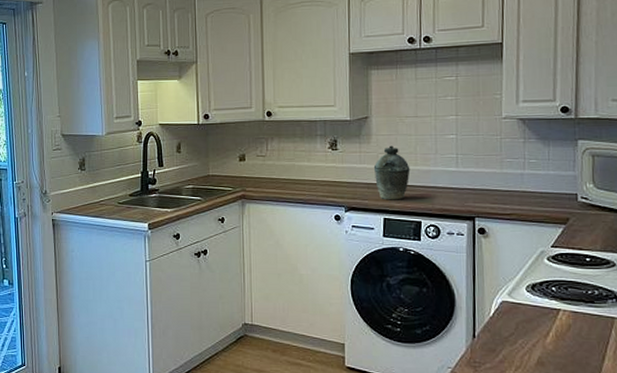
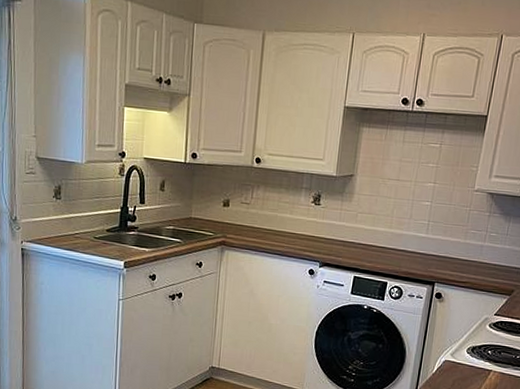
kettle: present [373,145,410,200] -> none [351,206,385,260]

